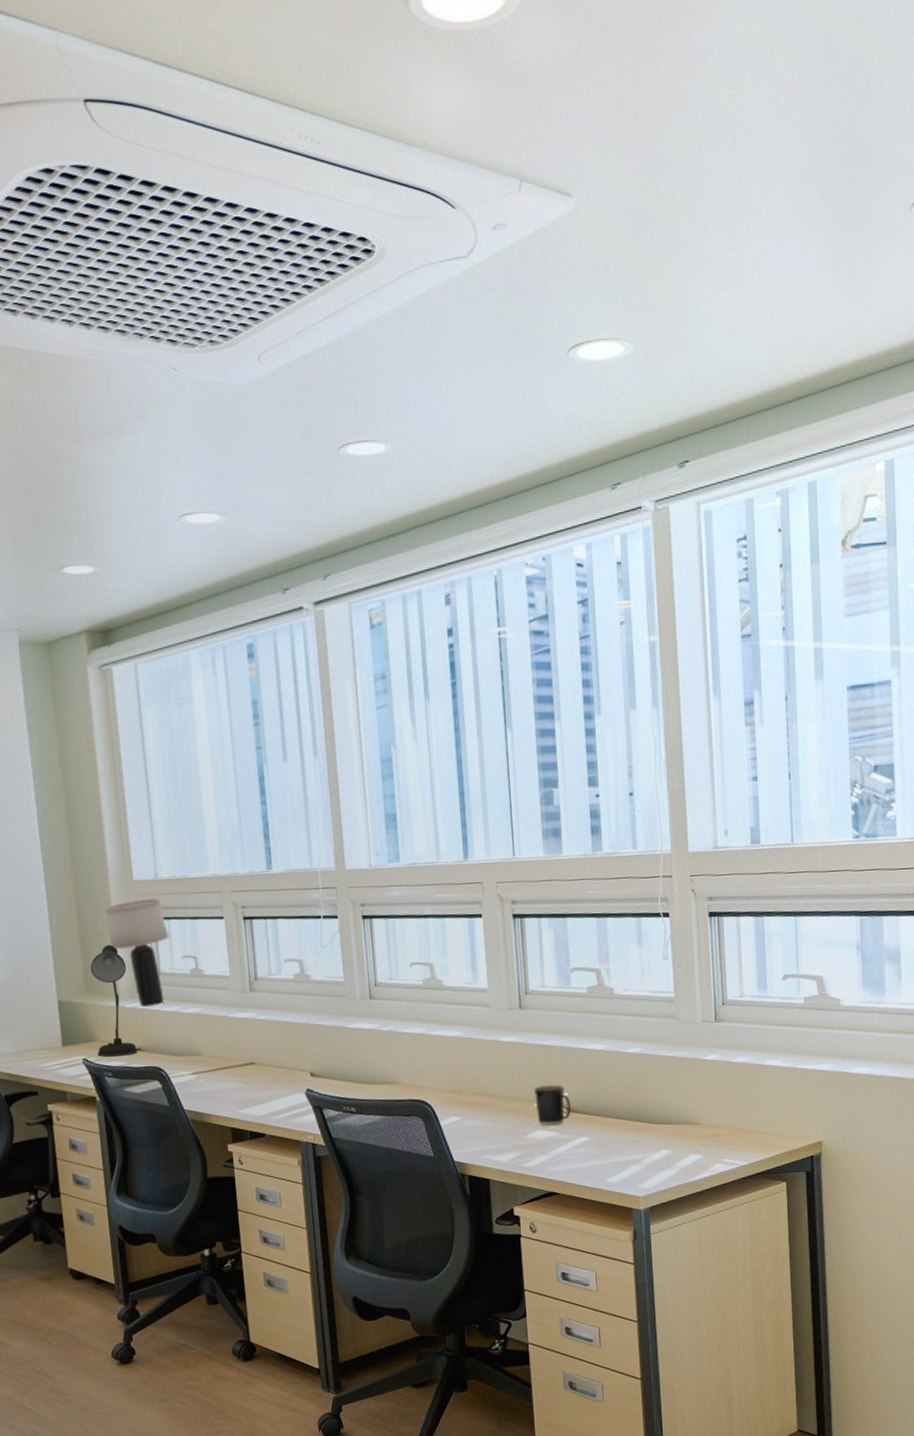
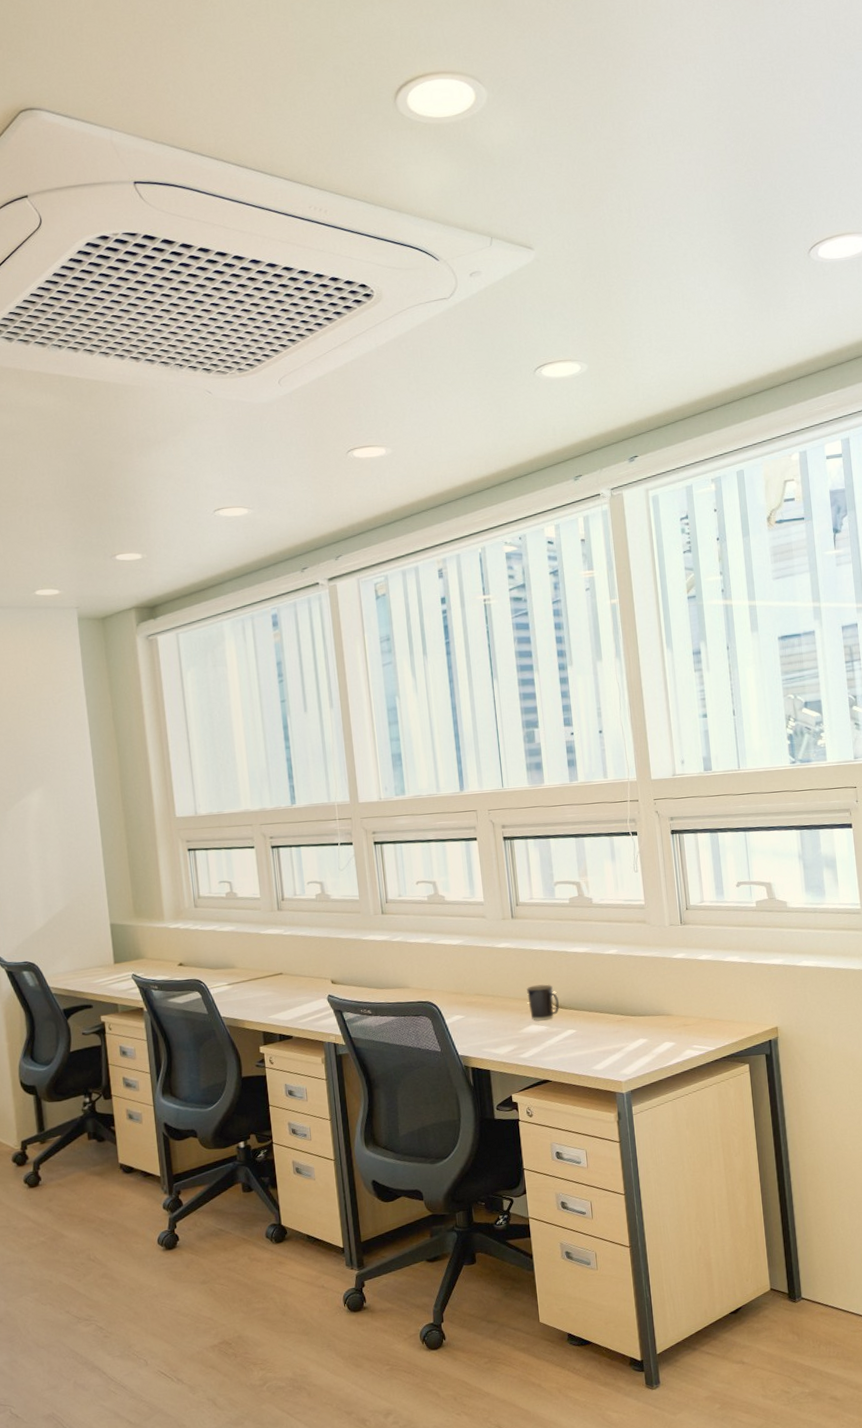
desk lamp: present [90,944,138,1057] -> none [138,873,180,973]
table lamp: present [105,898,170,1007] -> none [151,832,208,927]

